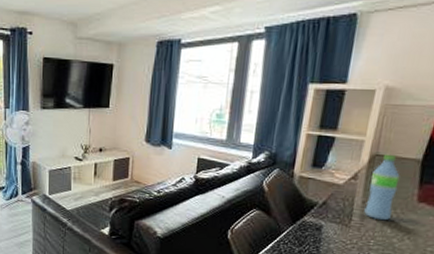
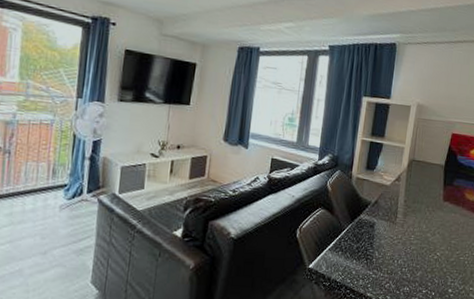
water bottle: present [364,154,400,221] -> none [406,159,430,218]

